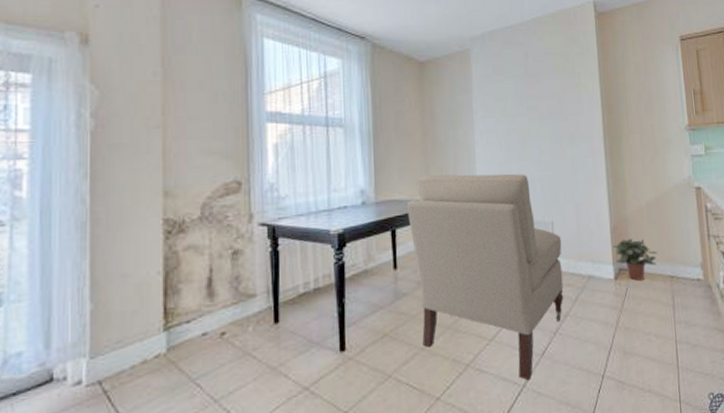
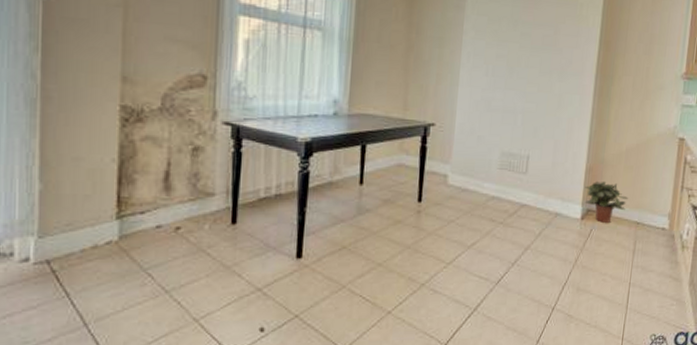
chair: present [407,173,564,381] -> none [380,92,535,305]

